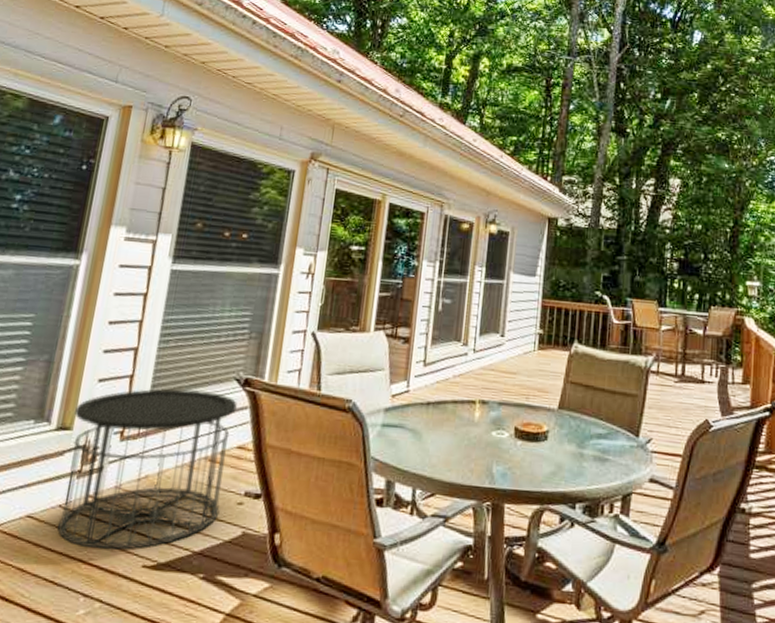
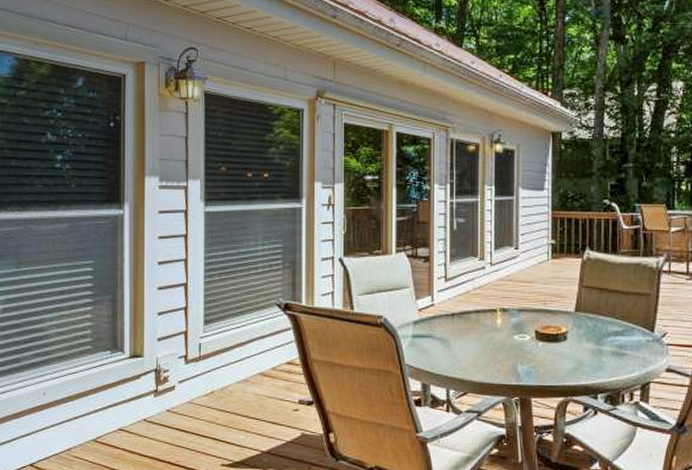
side table: present [56,388,237,550] -> none [143,315,281,453]

